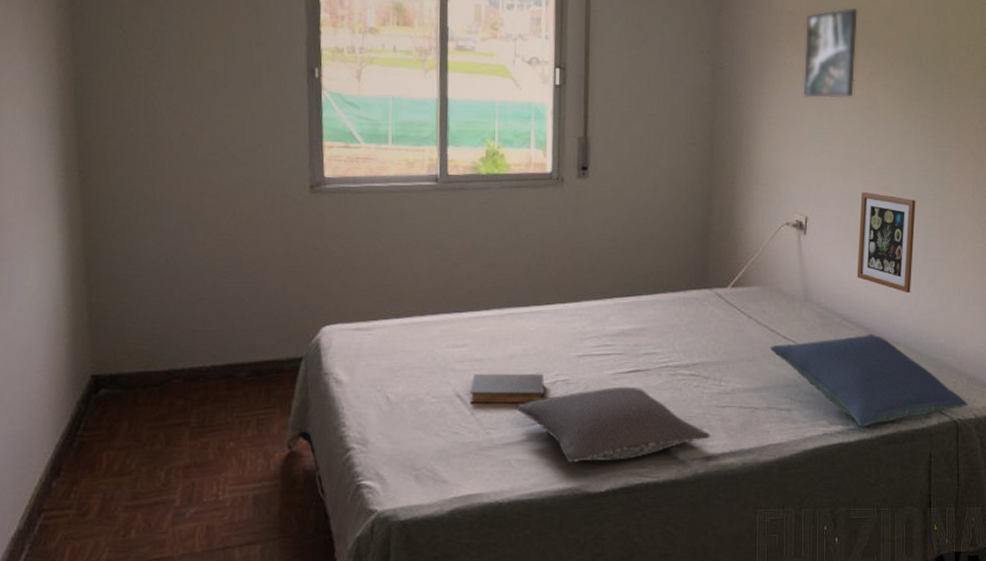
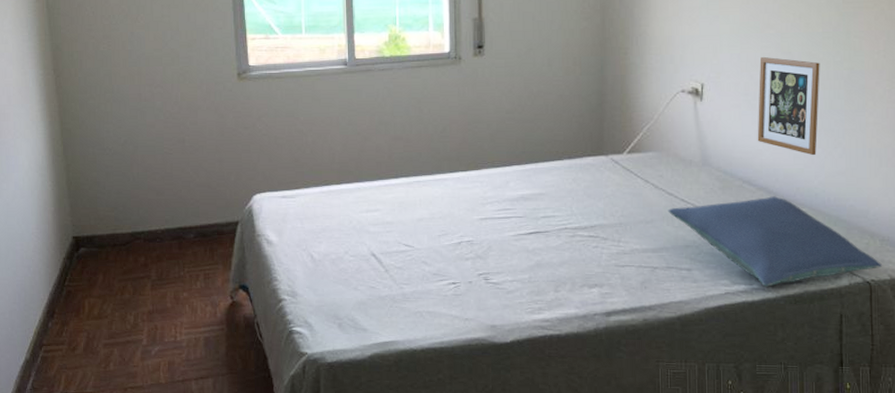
book: present [470,373,544,404] -> none [383,235,450,262]
pillow: present [516,386,711,463] -> none [425,247,611,316]

